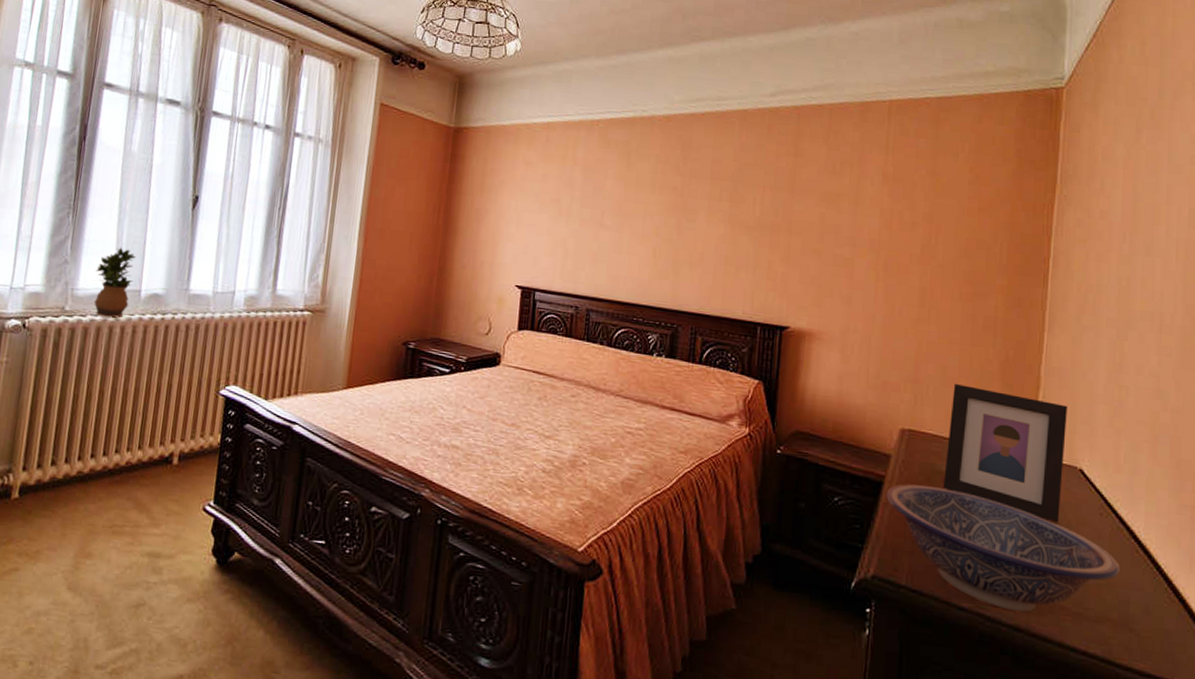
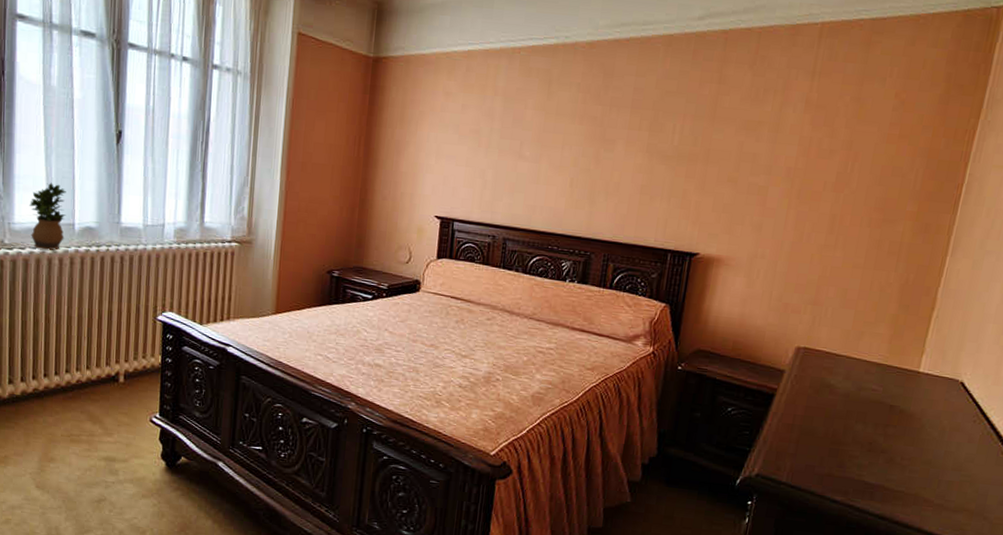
decorative bowl: present [885,484,1120,613] -> none [775,396,984,504]
picture frame: present [943,384,1067,523] -> none [830,306,959,429]

